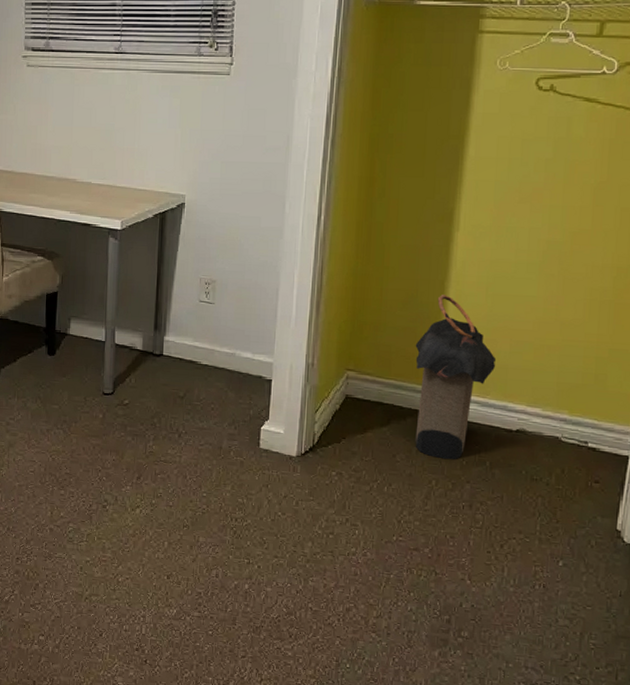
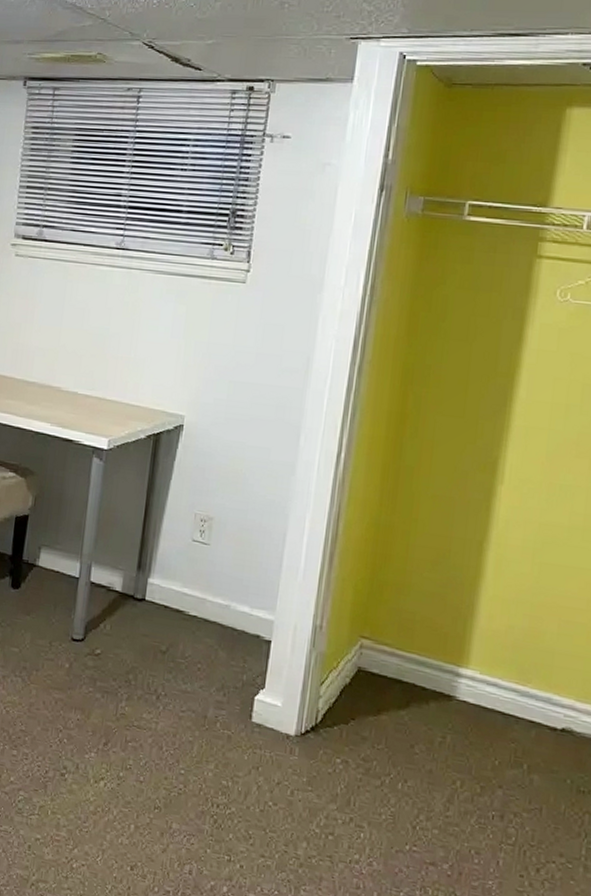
laundry hamper: present [415,295,497,460] -> none [438,558,541,759]

